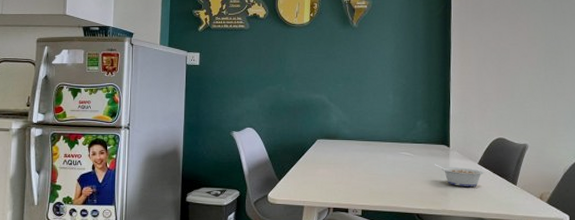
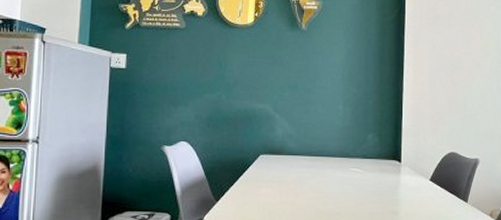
legume: present [434,164,484,187] -> none [384,181,435,205]

